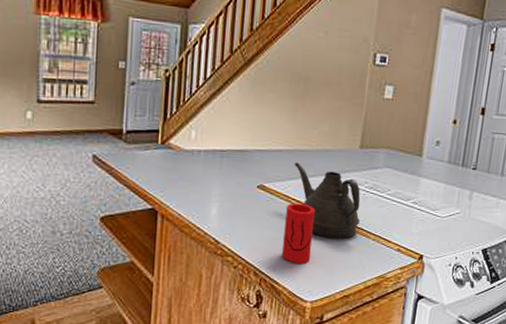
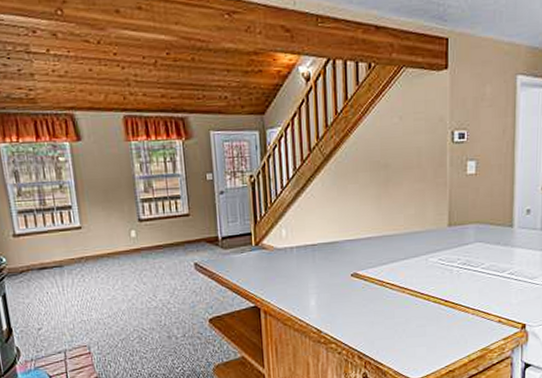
cup: present [282,203,316,263] -> none [382,286,412,344]
teapot: present [294,162,361,240] -> none [384,247,456,318]

